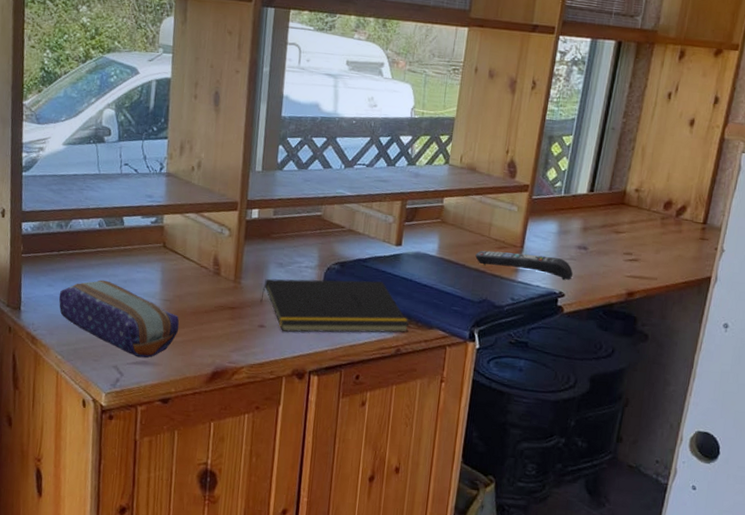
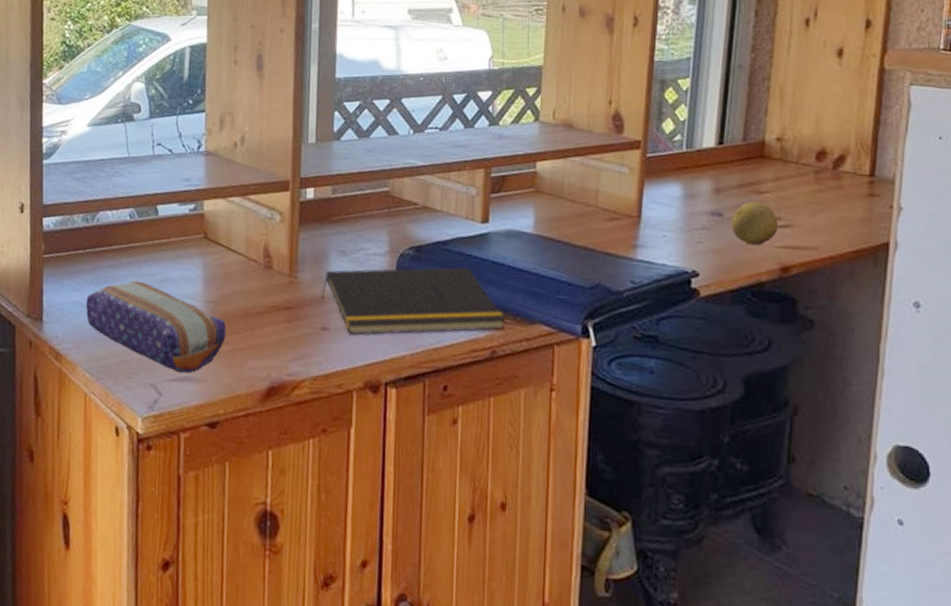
remote control: present [475,250,574,280] -> none [581,223,708,255]
fruit: none [592,239,630,275] -> present [731,201,779,246]

